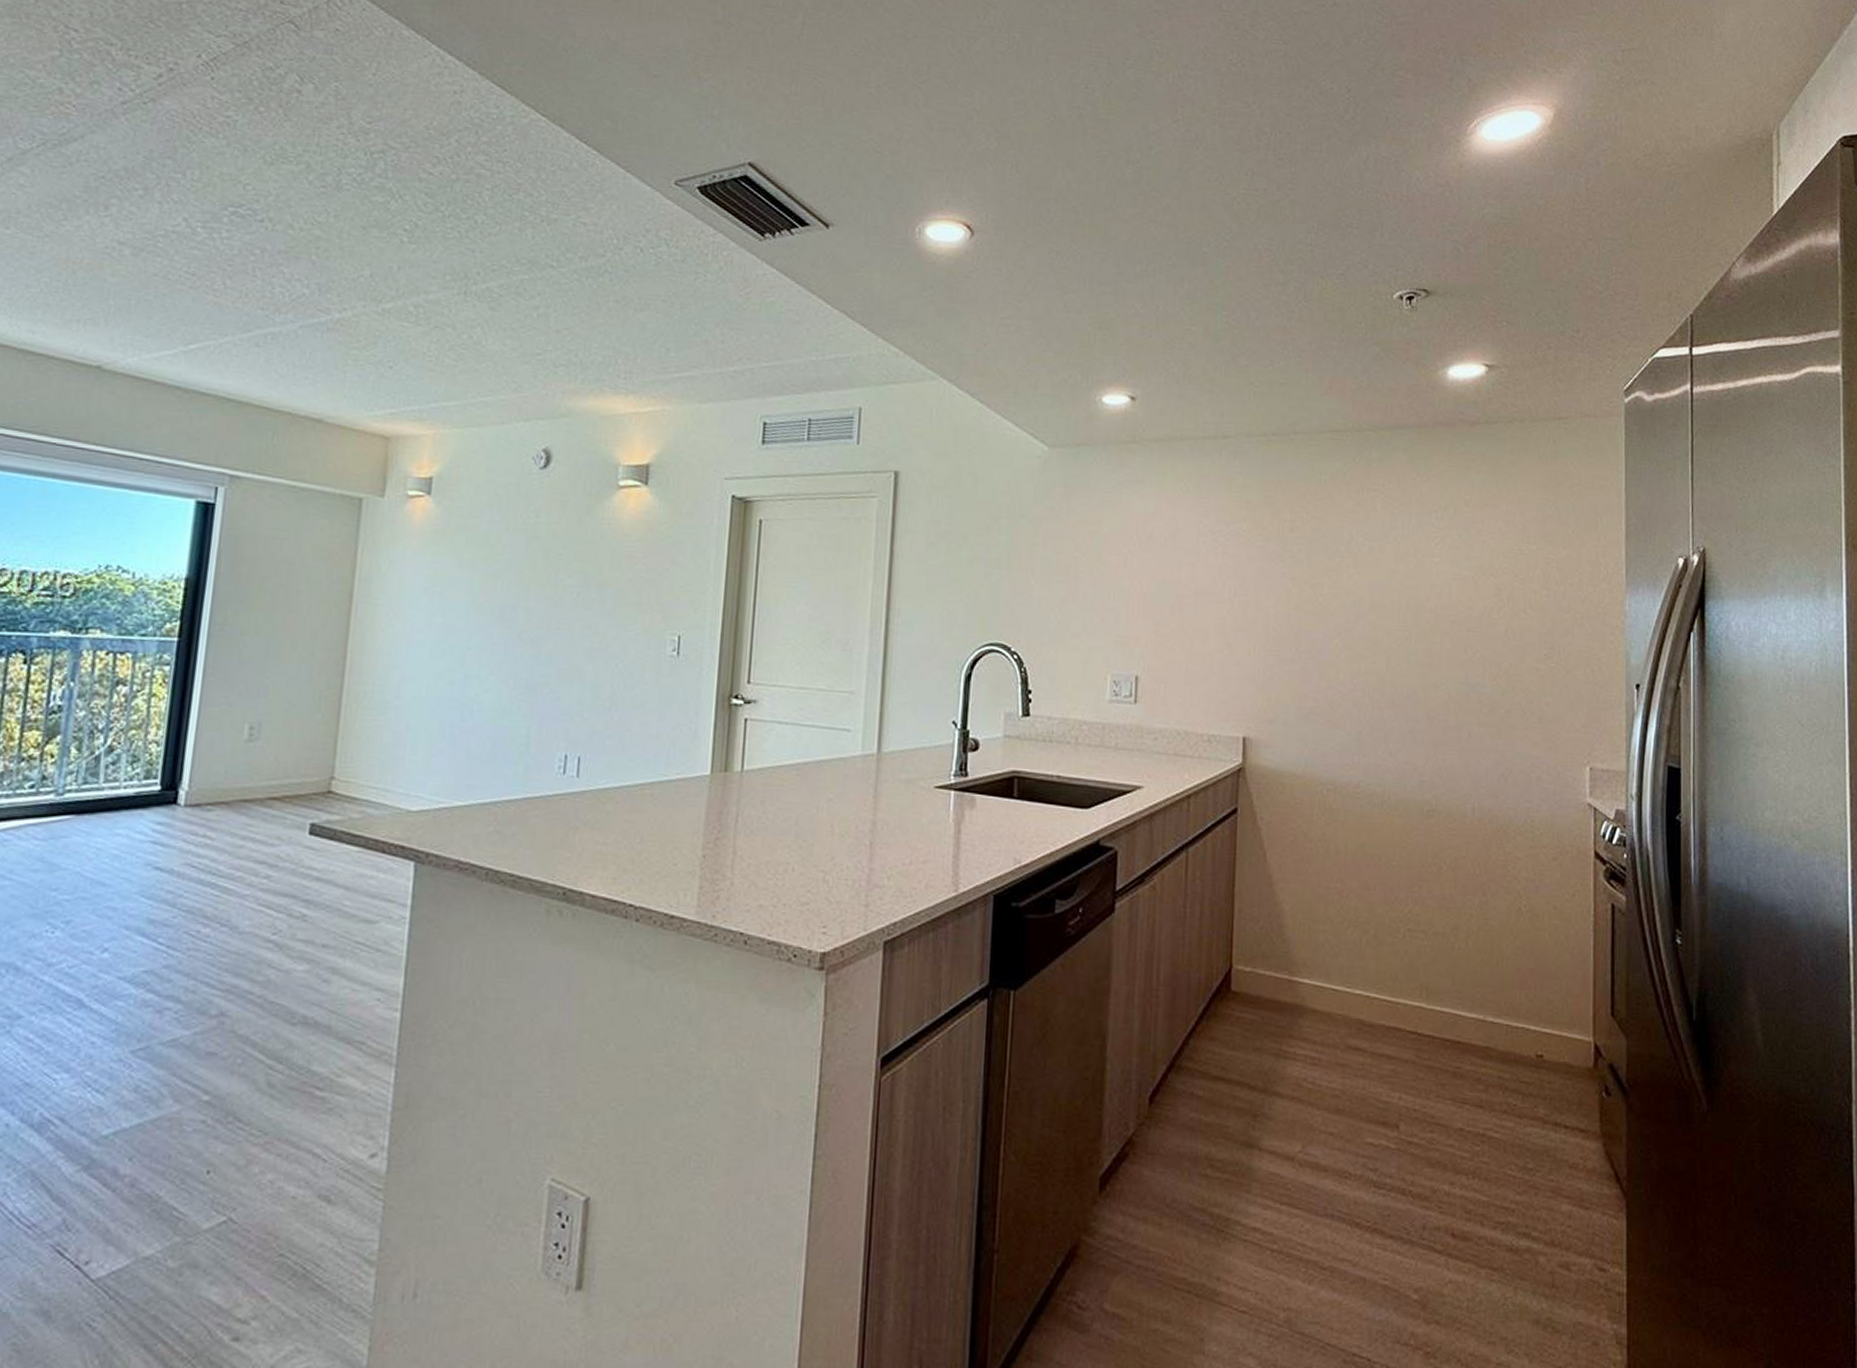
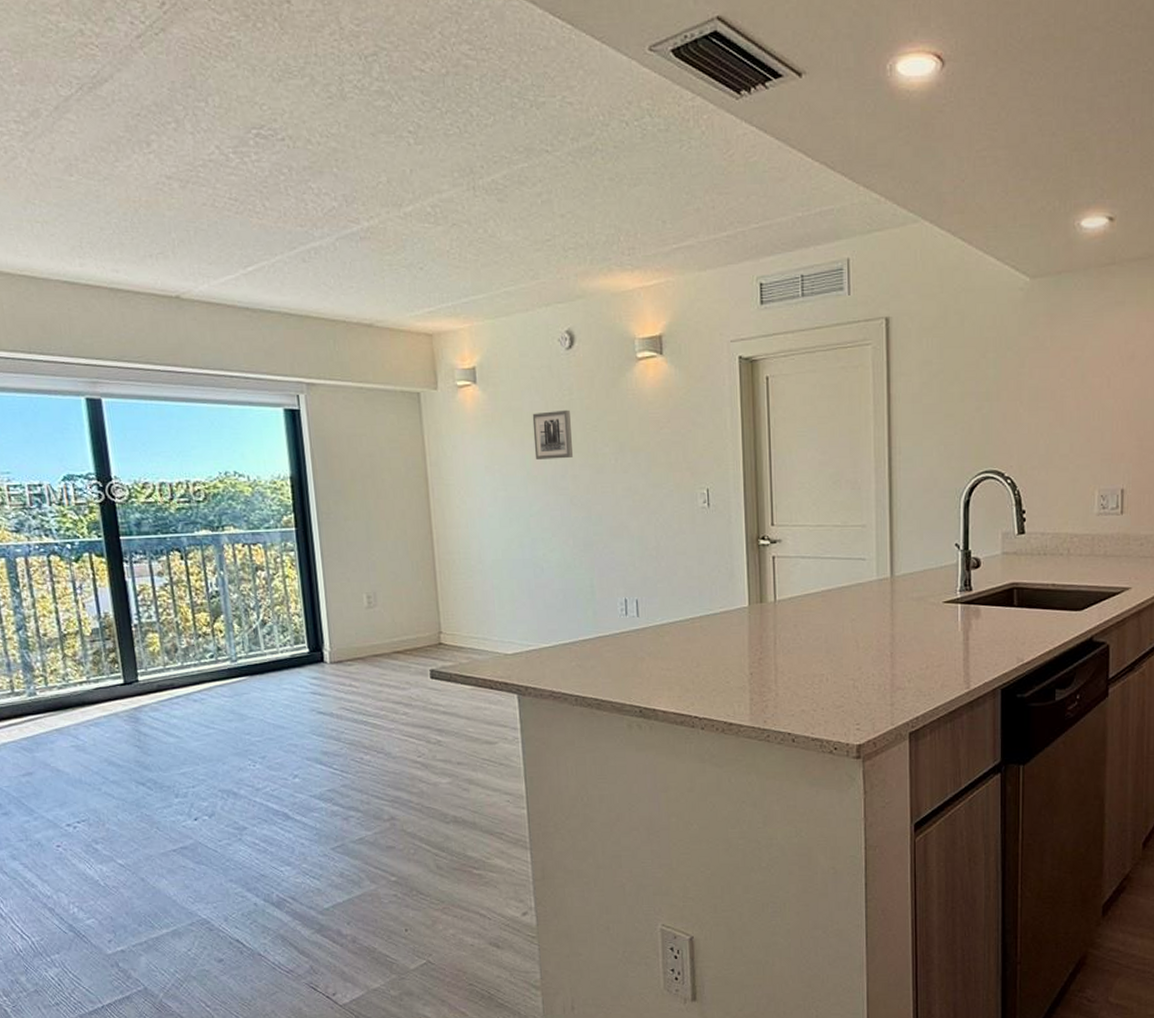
wall art: none [484,533,534,588] -> present [532,409,573,459]

